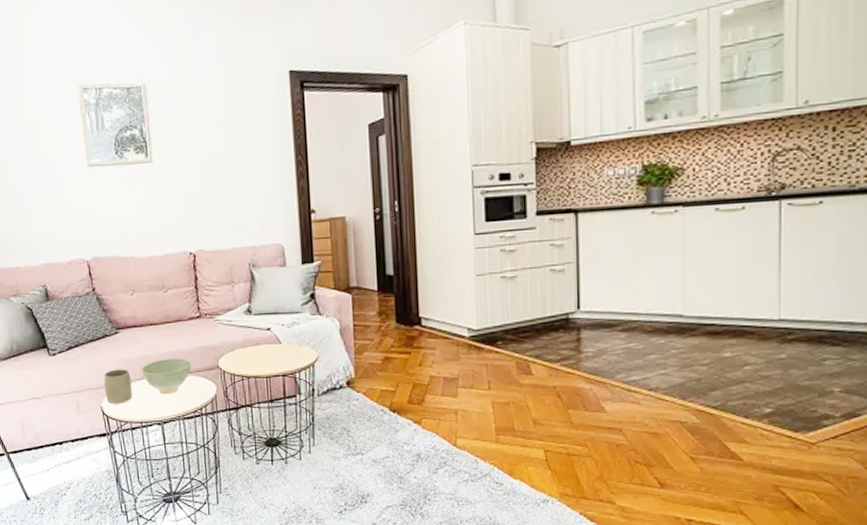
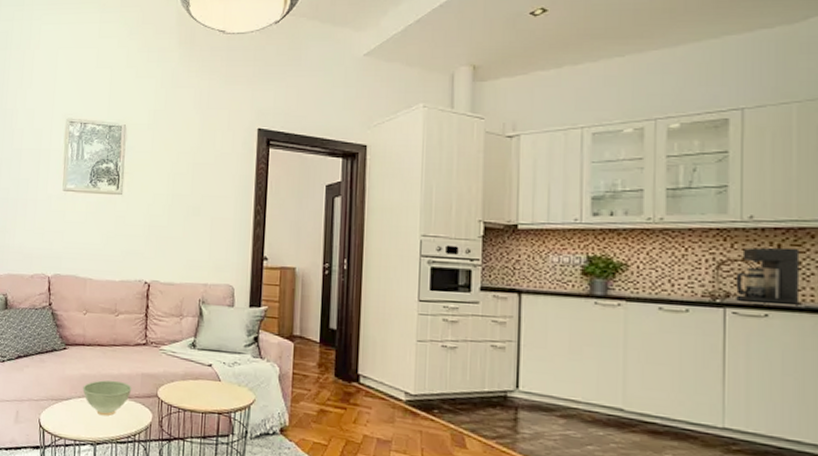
mug: present [103,369,133,404] -> none [45,383,72,419]
coffee maker: none [791,129,855,193] -> present [736,247,800,306]

